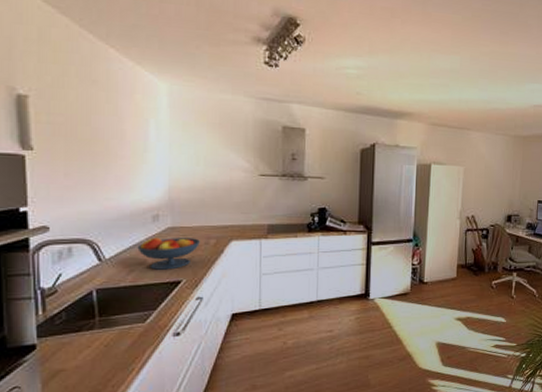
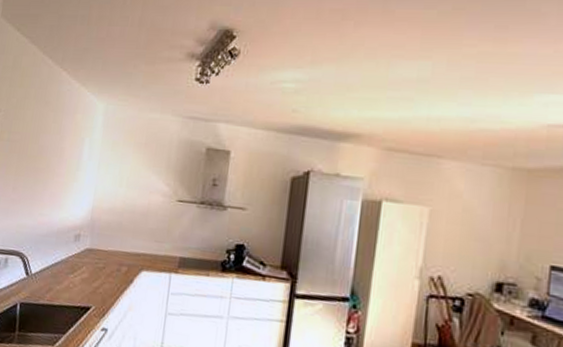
fruit bowl: present [137,237,200,270] -> none [58,257,113,294]

